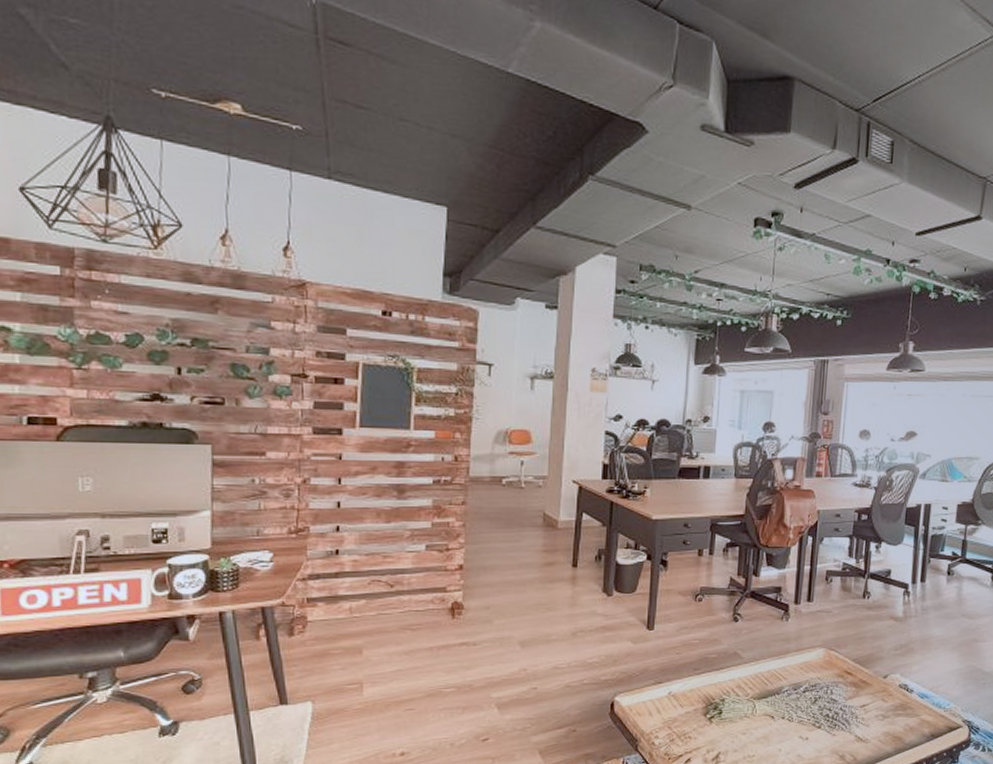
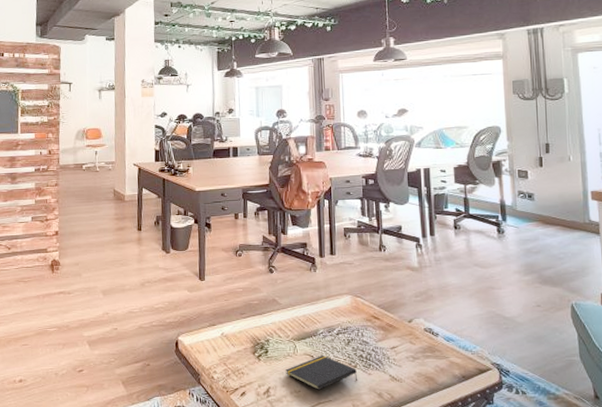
notepad: none [740,716,820,754] -> present [286,356,357,390]

